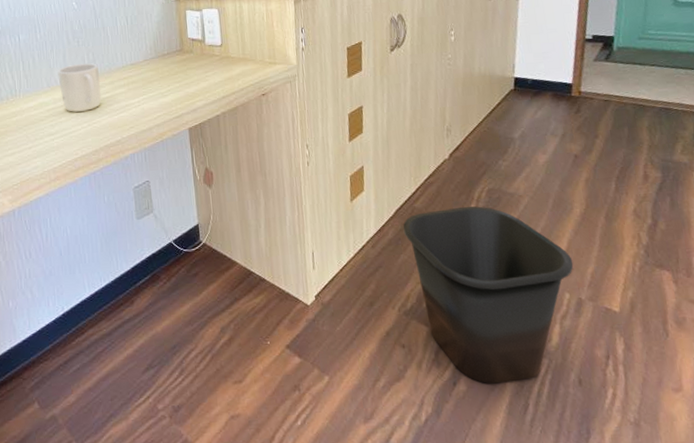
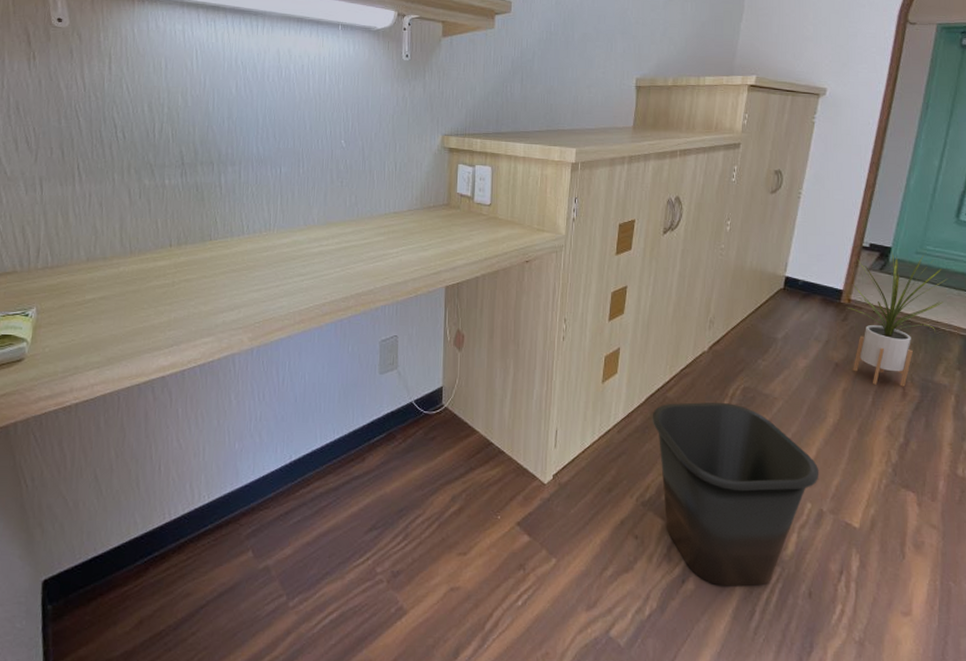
mug: present [57,63,102,112] -> none [316,204,360,255]
house plant: none [578,39,674,171] -> present [847,250,948,387]

